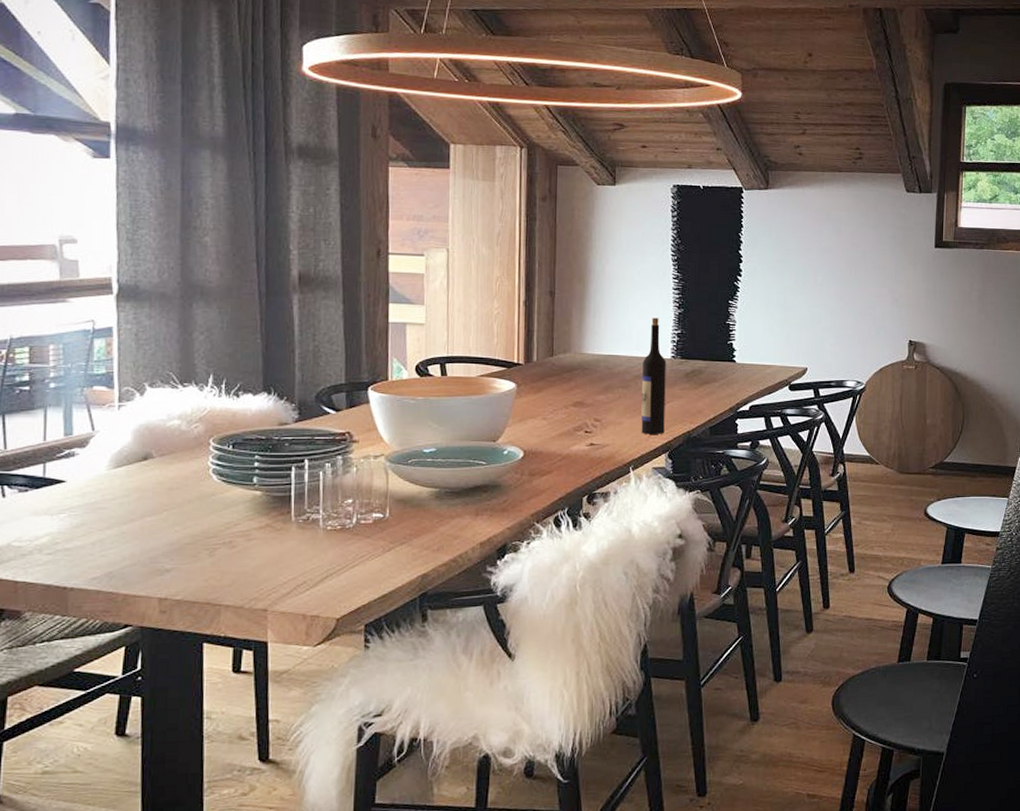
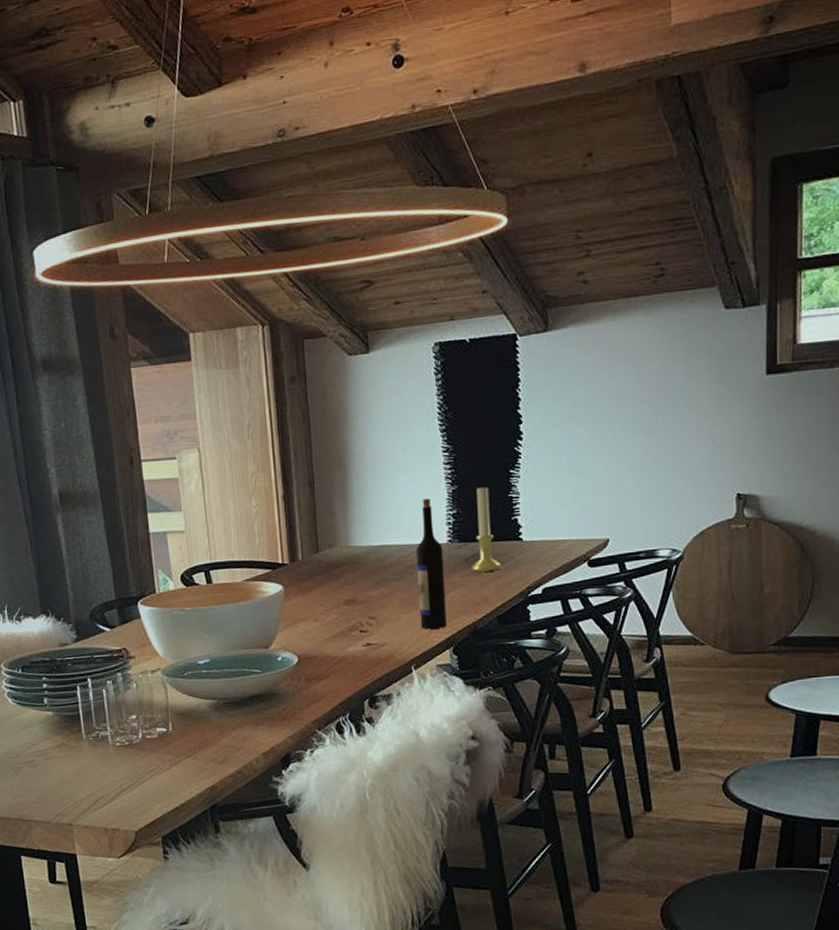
candle holder: none [690,310,717,387] -> present [471,484,502,572]

